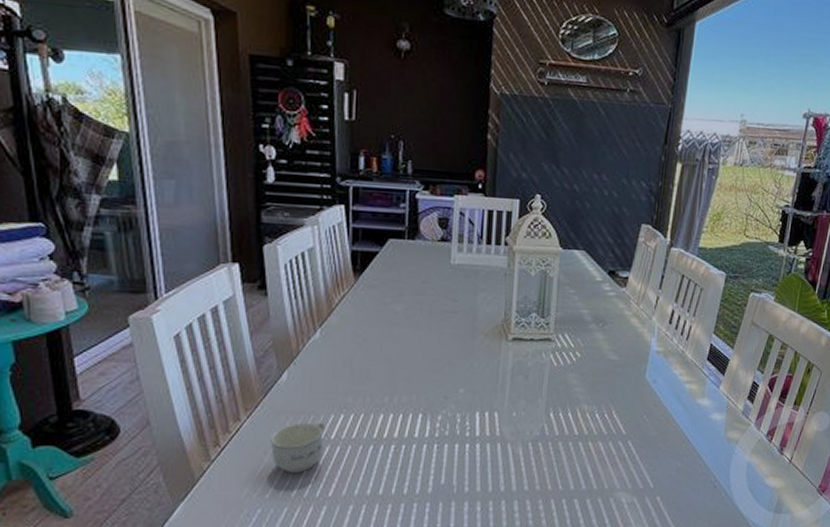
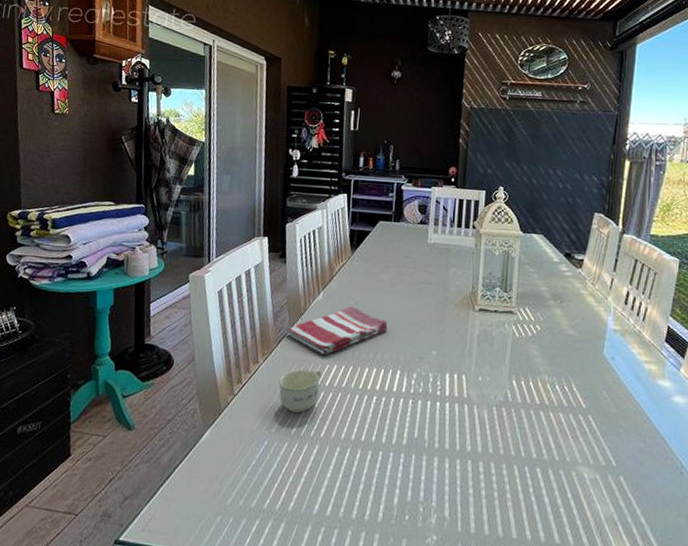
dish towel: none [273,345,406,404] -> present [285,307,388,355]

